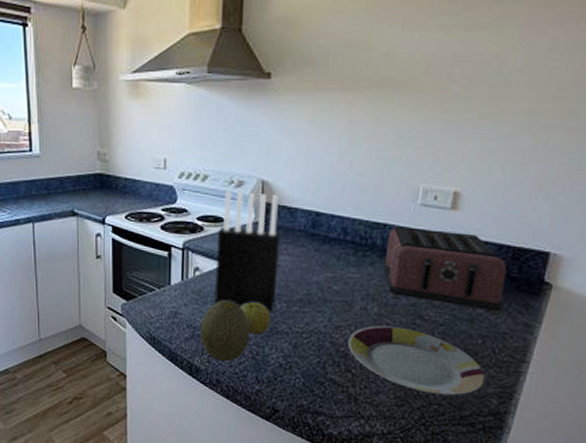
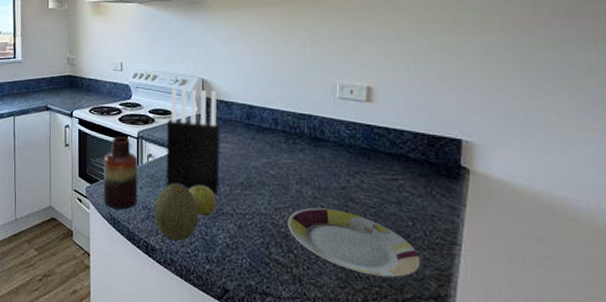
vase: none [141,247,182,329] -> present [103,136,137,210]
toaster: present [382,226,507,315] -> none [311,117,427,198]

